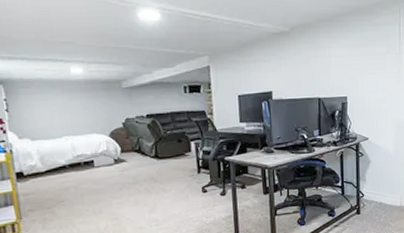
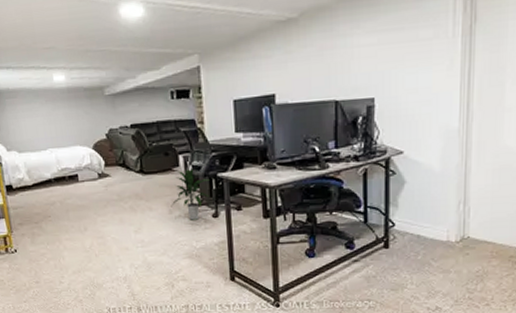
indoor plant: none [183,152,218,199] -> present [171,167,209,220]

